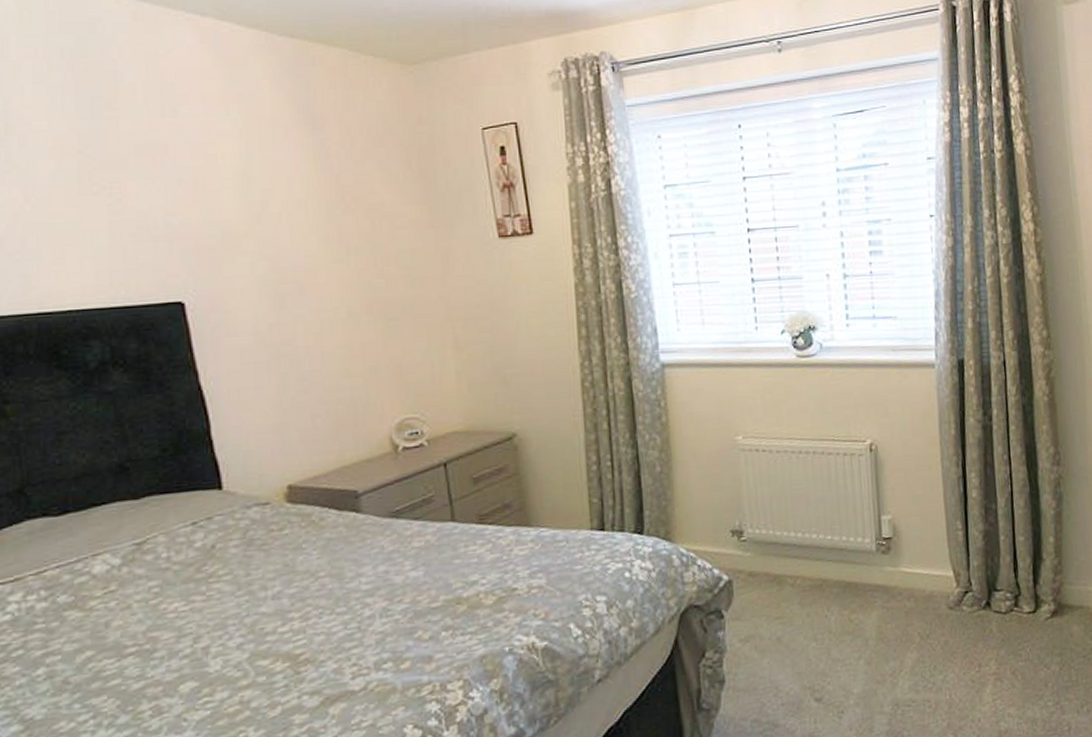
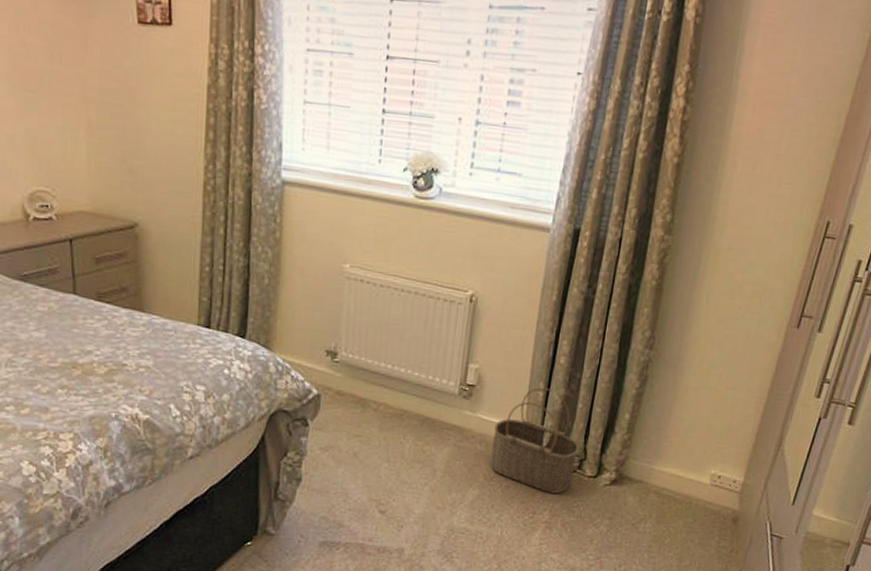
wicker basket: none [920,525,1012,640] -> present [490,387,580,494]

